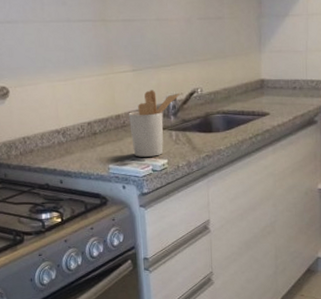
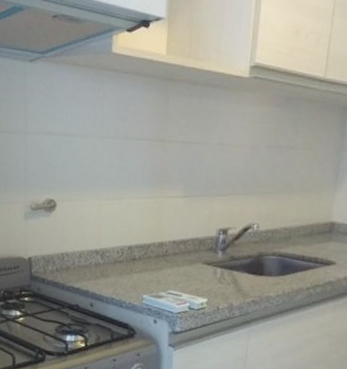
utensil holder: present [128,90,180,157] -> none [171,219,232,293]

